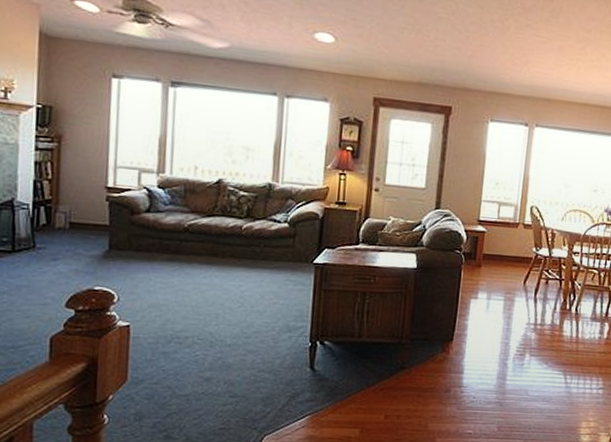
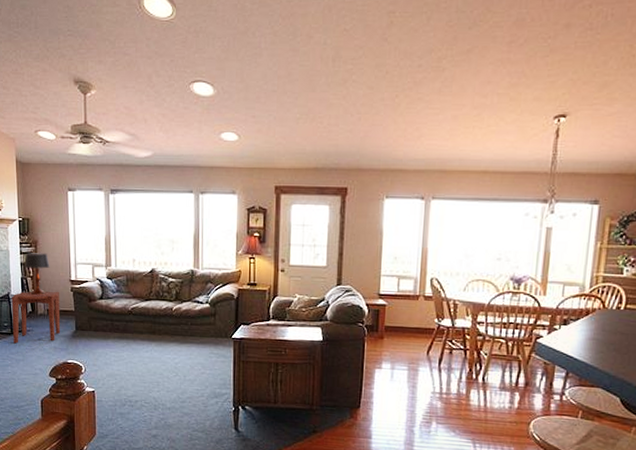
side table: none [14,198,89,265] -> present [12,291,61,344]
table lamp: none [40,149,78,204] -> present [24,252,50,295]

